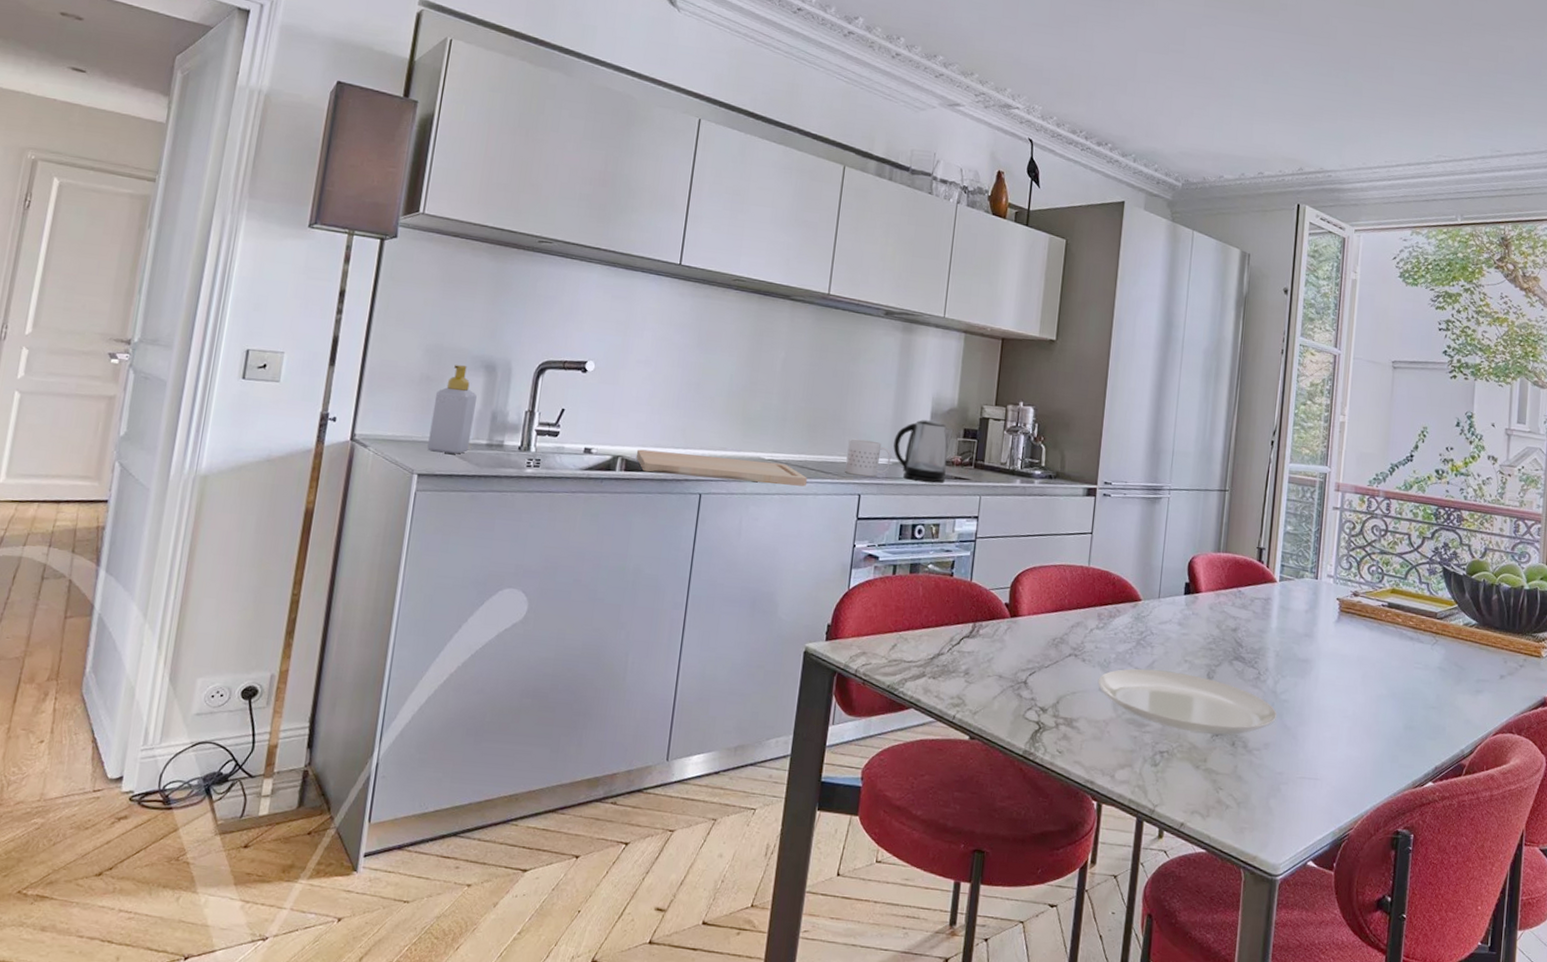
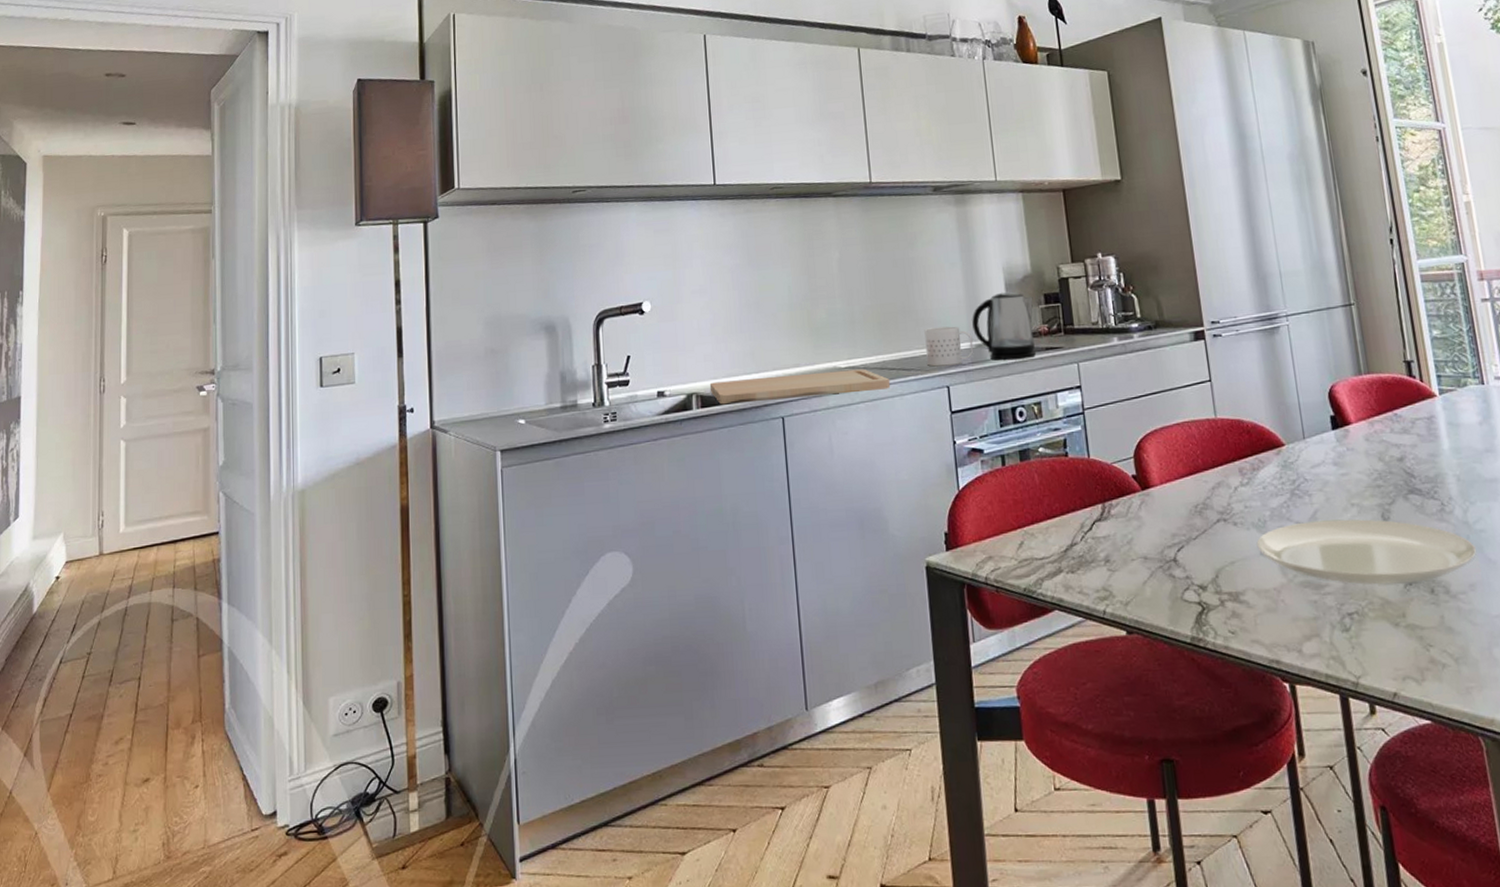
soap bottle: present [427,364,477,454] -> none [502,330,545,425]

